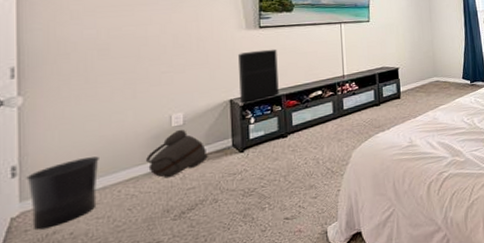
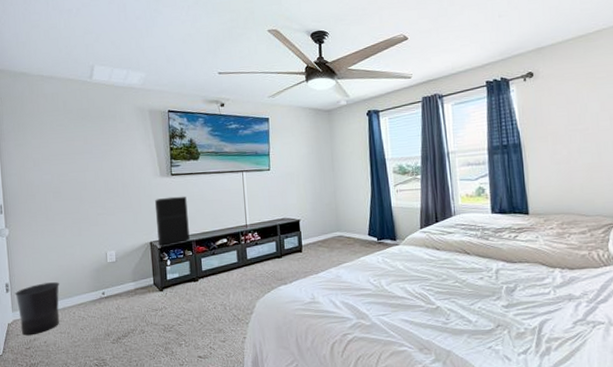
backpack: present [145,129,208,178] -> none [90,265,135,307]

